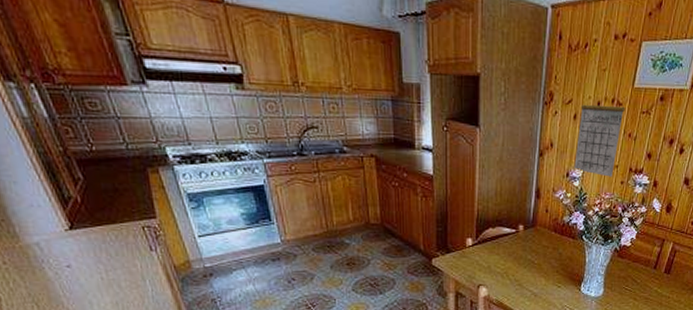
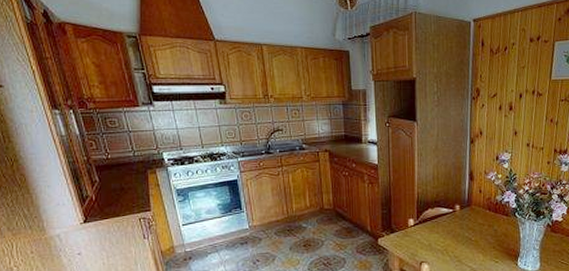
calendar: present [574,88,625,177] -> none [502,82,545,158]

